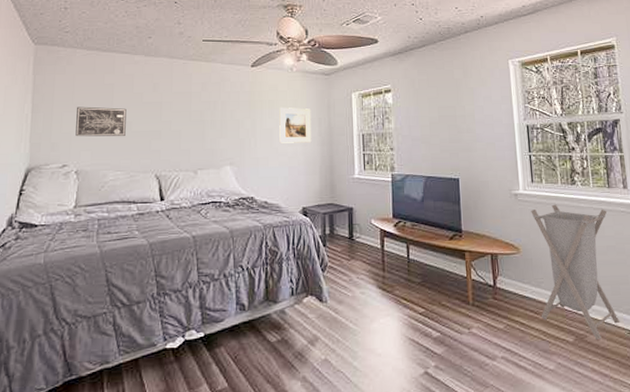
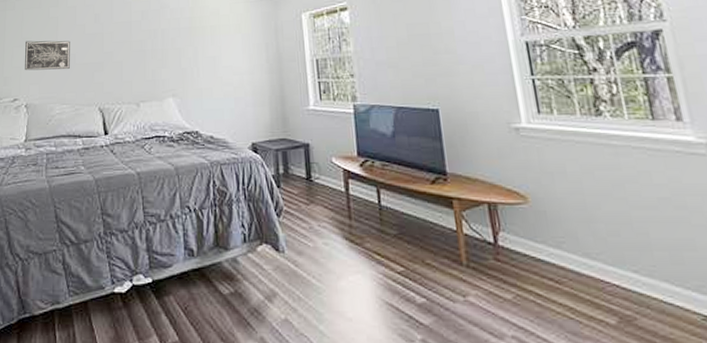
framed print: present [279,107,312,143] -> none [222,32,259,72]
laundry hamper: present [531,204,620,339] -> none [539,141,688,324]

